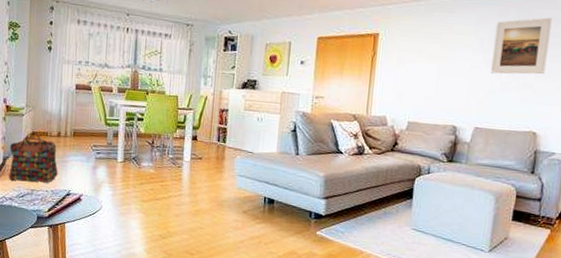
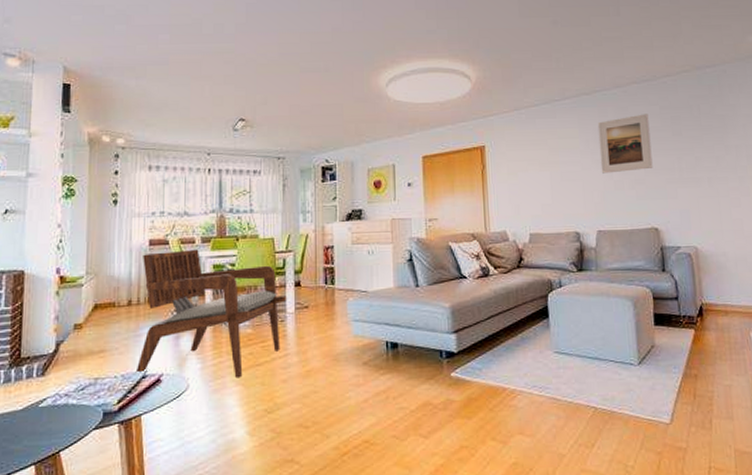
backpack: present [9,131,58,183] -> none [64,303,130,372]
armchair: none [62,96,184,208] -> present [135,249,286,379]

